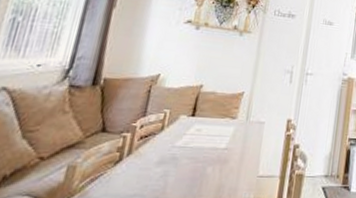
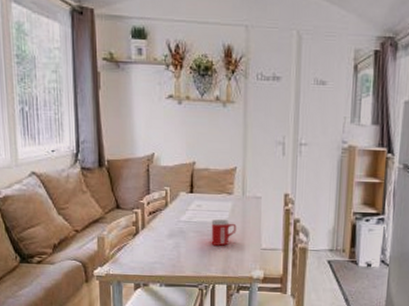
mug: none [205,144,236,174] -> present [211,218,237,246]

